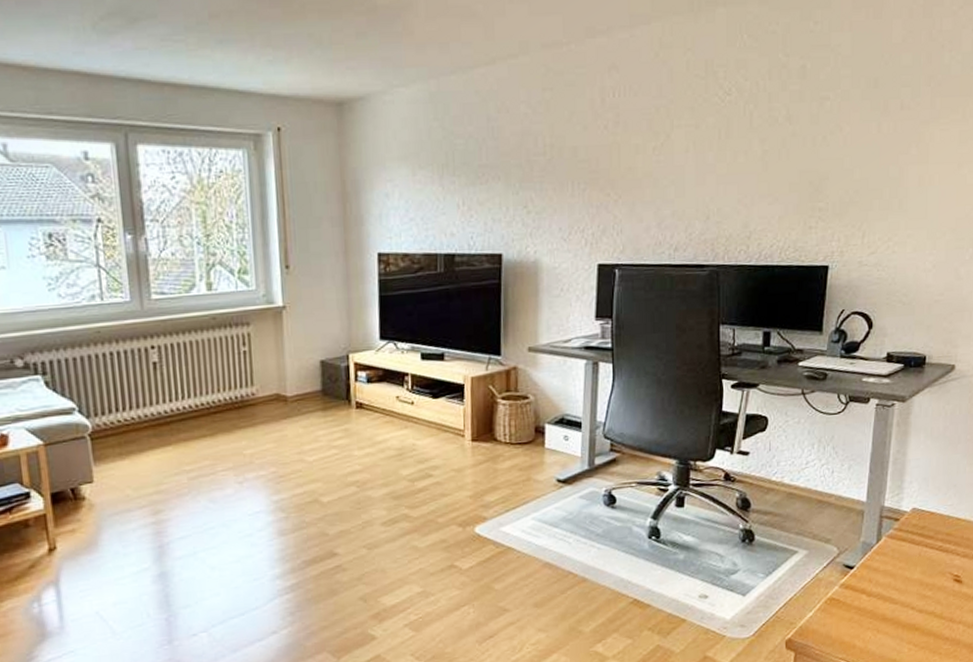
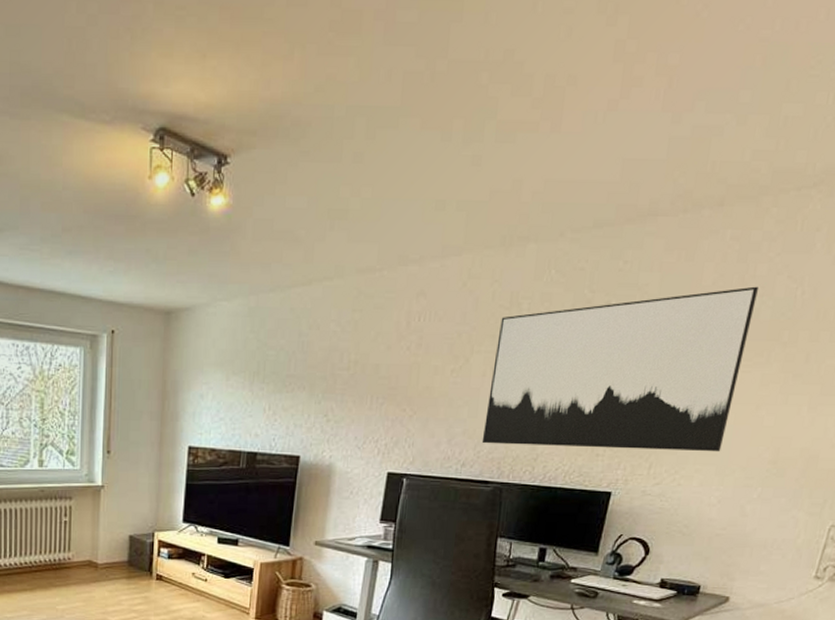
wall art: none [692,41,947,225] -> present [481,286,760,452]

